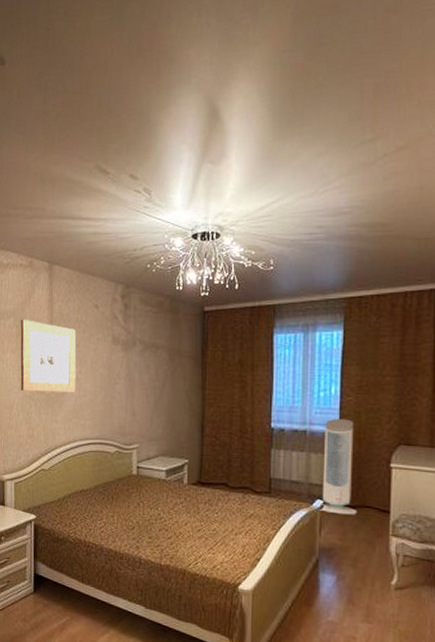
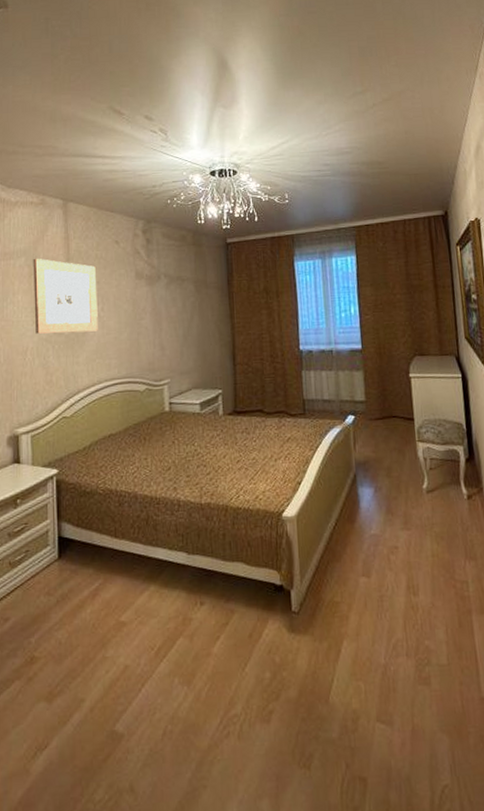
air purifier: present [319,419,357,515] -> none [348,336,386,427]

